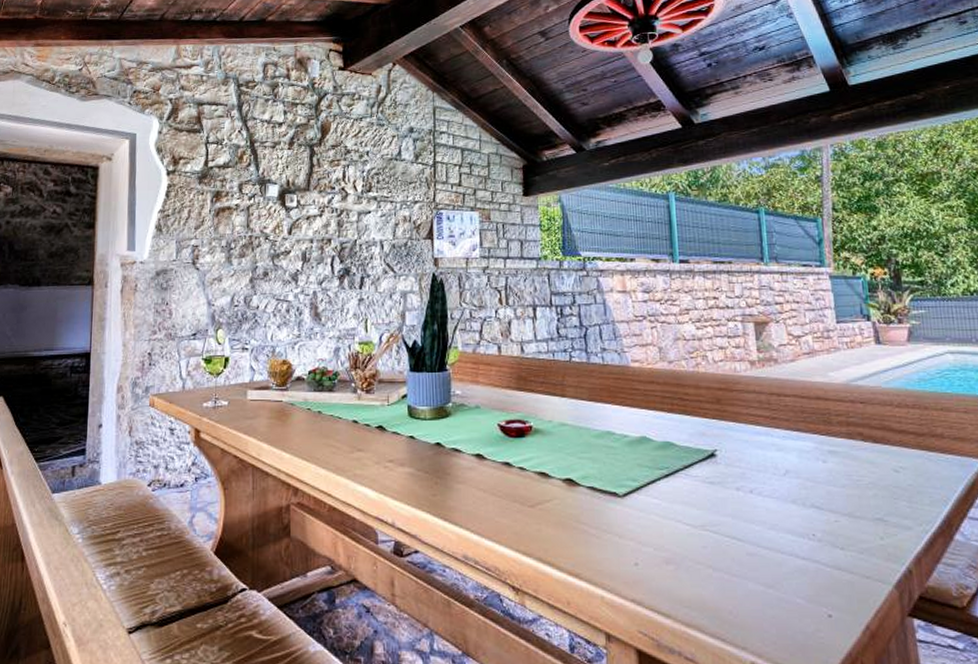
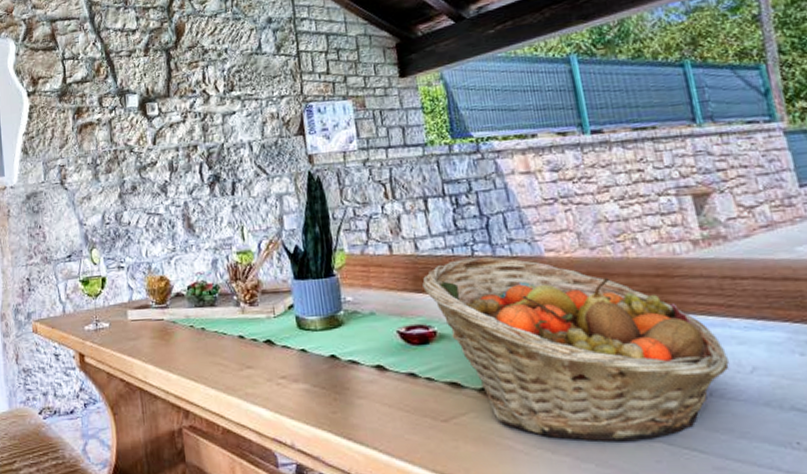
fruit basket: none [524,363,768,528] -> present [422,257,730,441]

